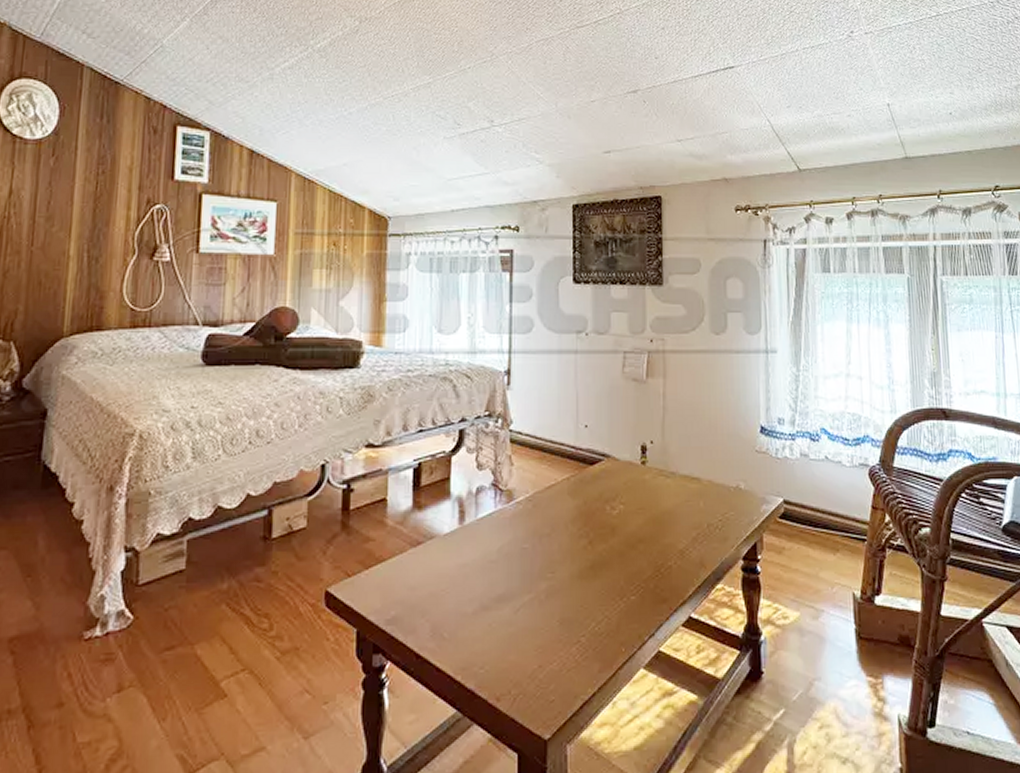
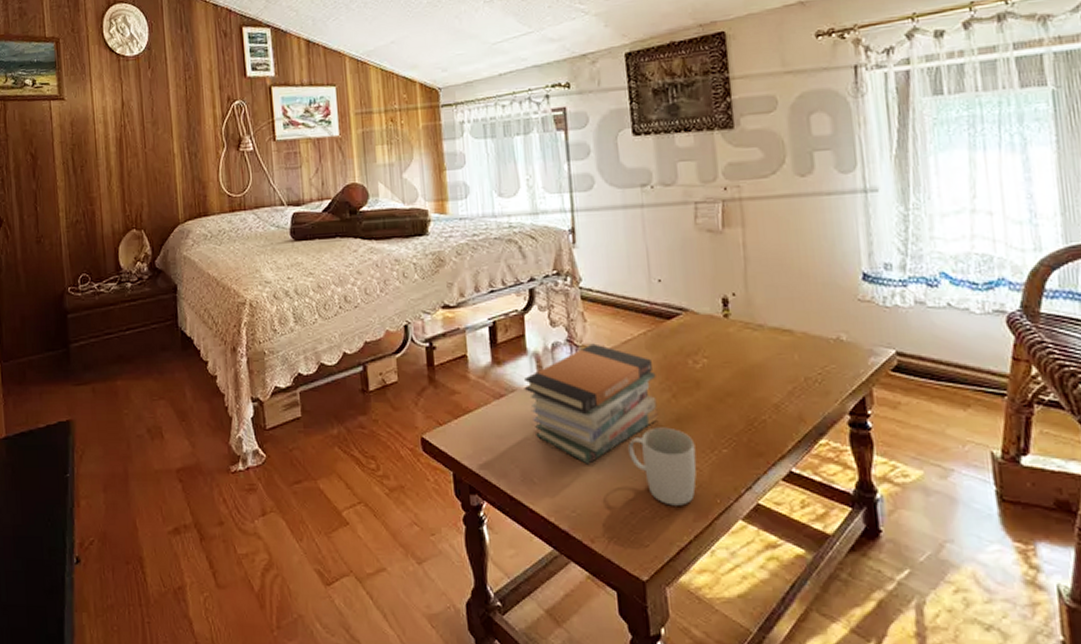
book stack: none [445,488,575,616] -> present [525,343,658,464]
mug: none [541,574,606,657] -> present [627,427,697,506]

